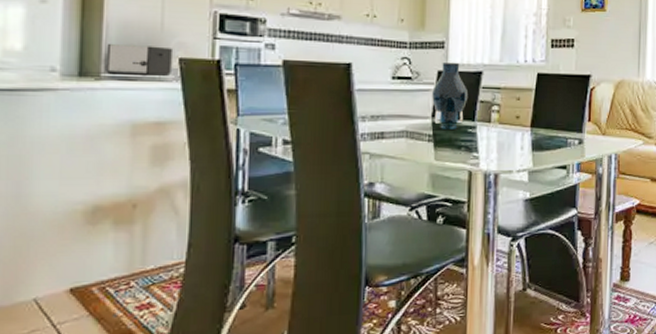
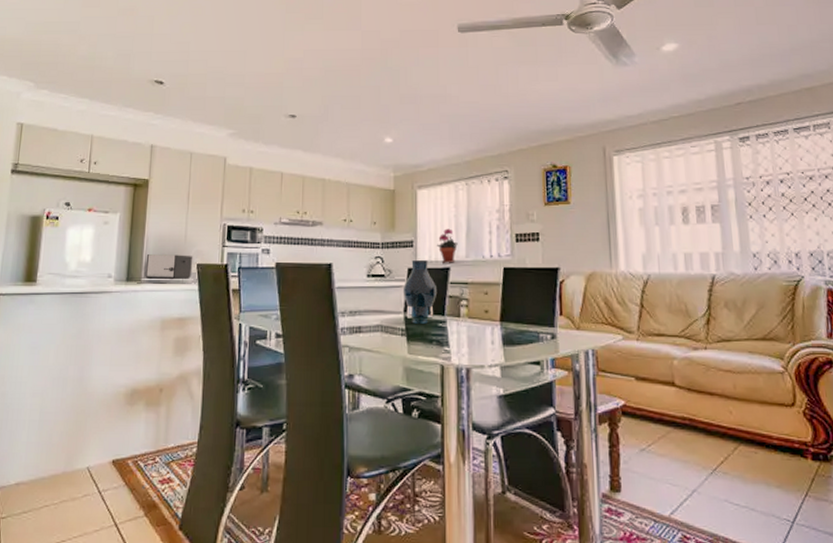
potted plant: none [470,30,492,67] -> present [437,228,458,263]

